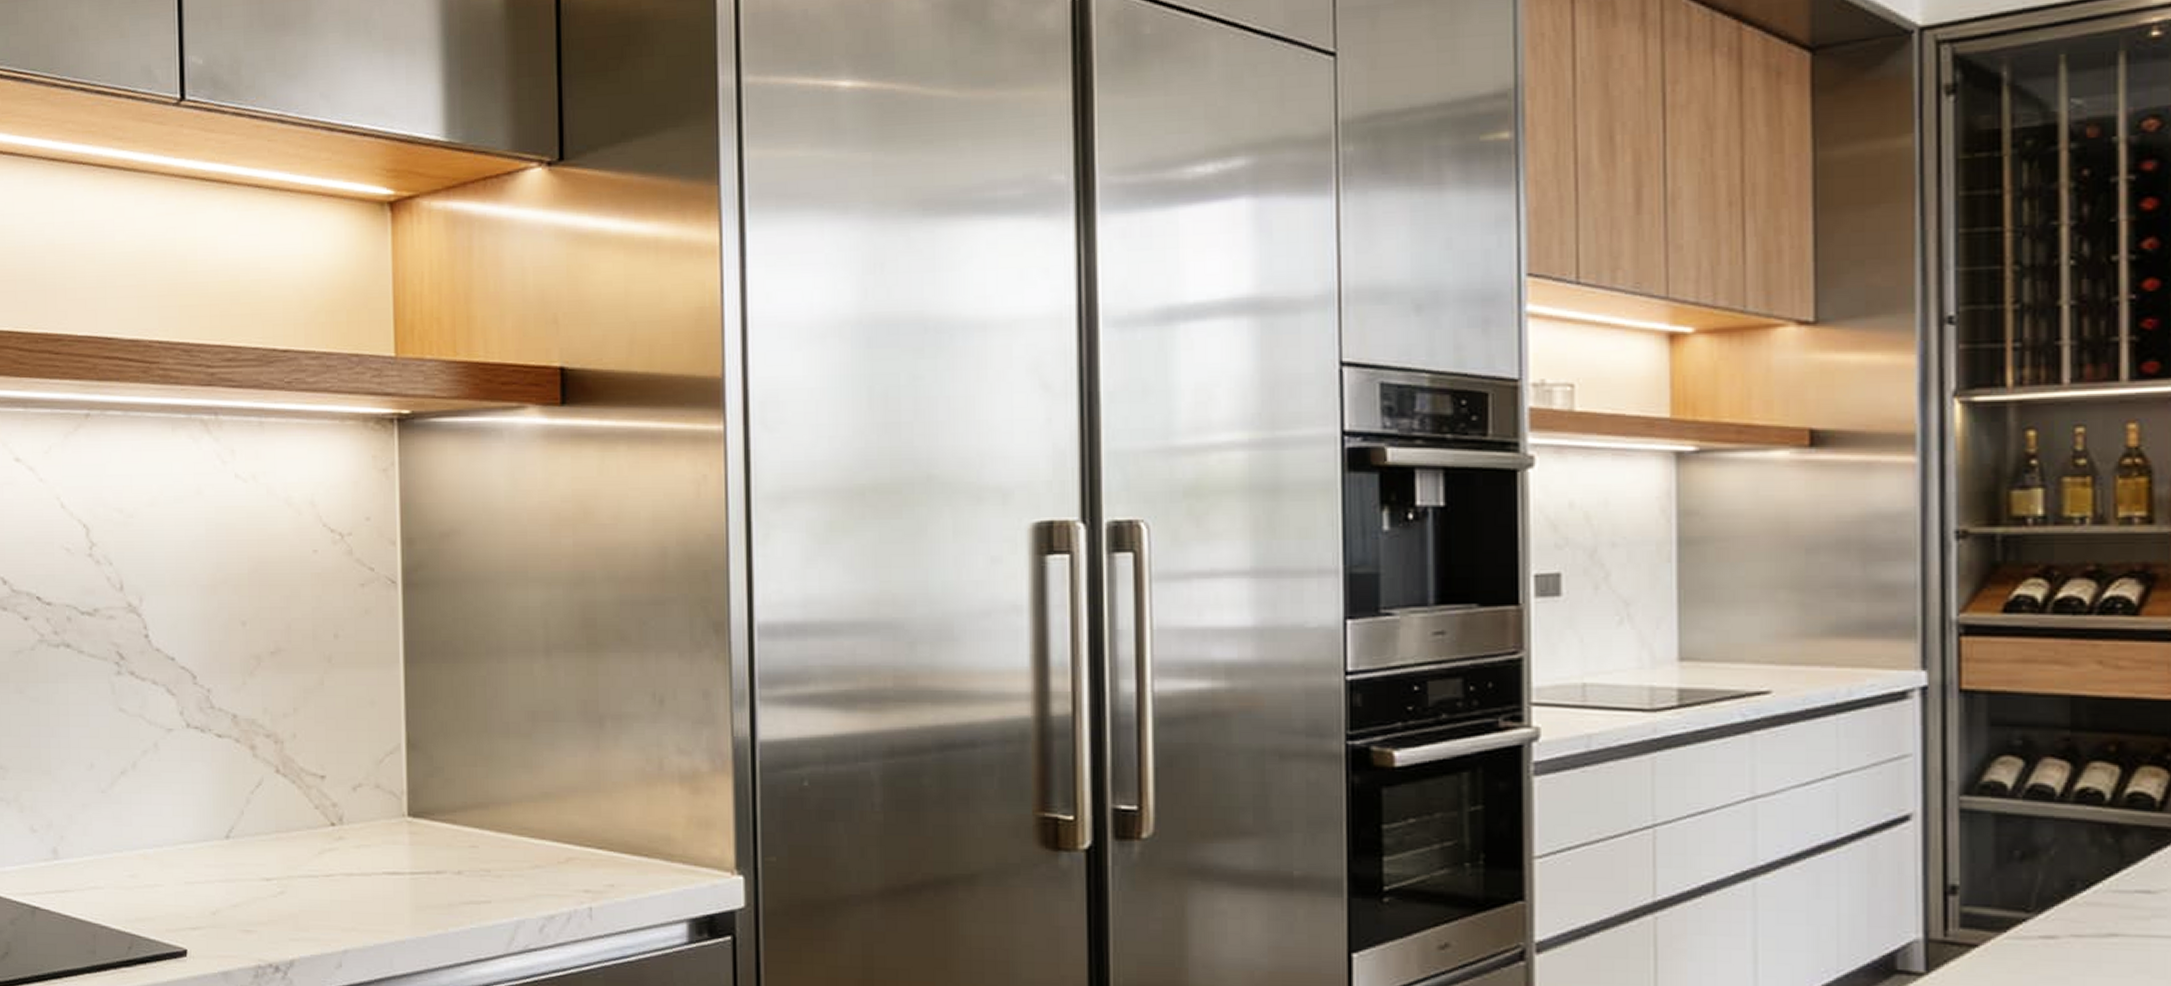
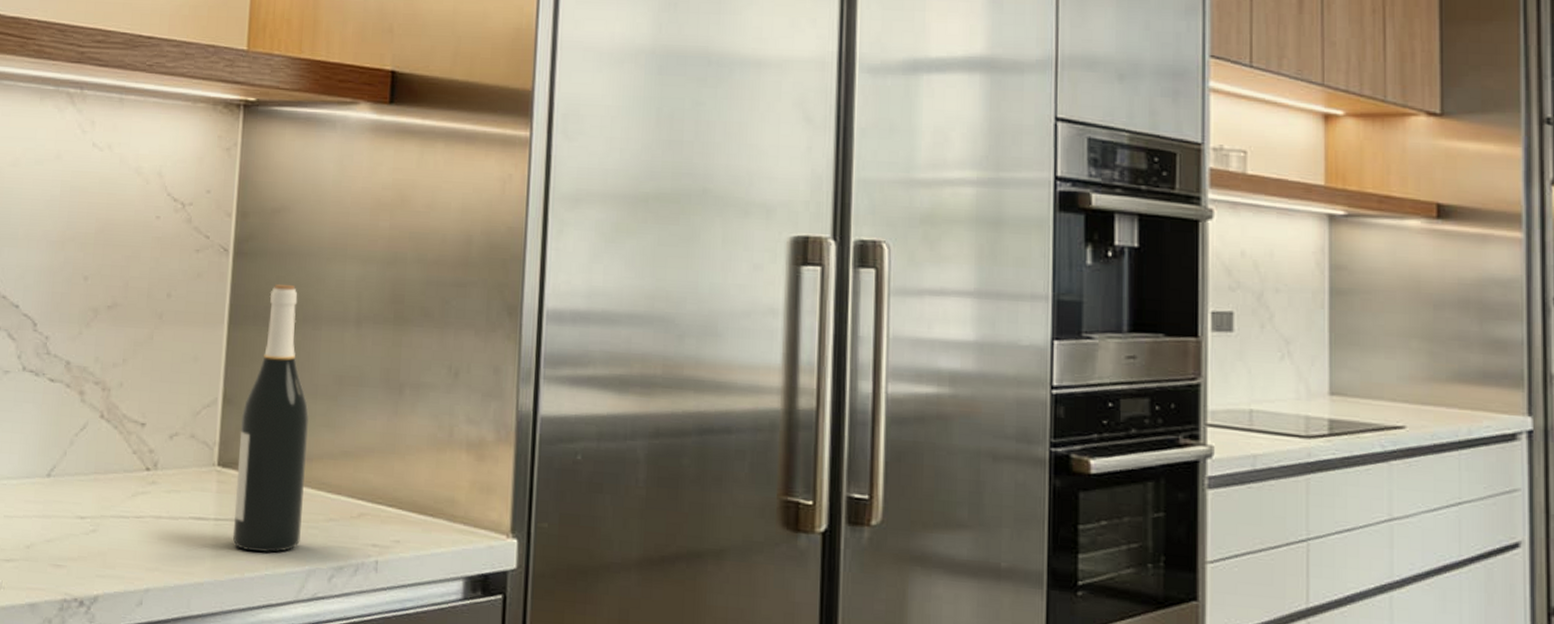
wine bottle: none [428,615,505,906] -> present [232,284,309,553]

